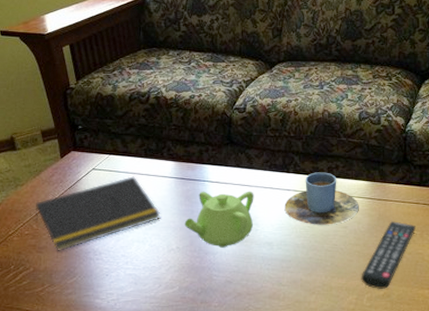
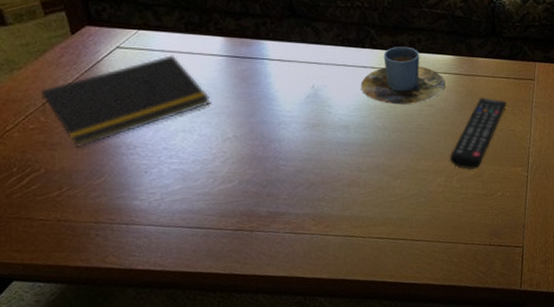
teapot: present [184,191,254,248] -> none [241,69,325,134]

